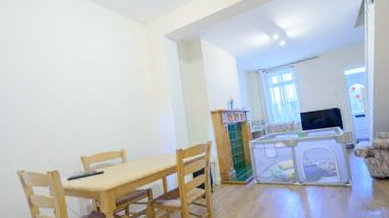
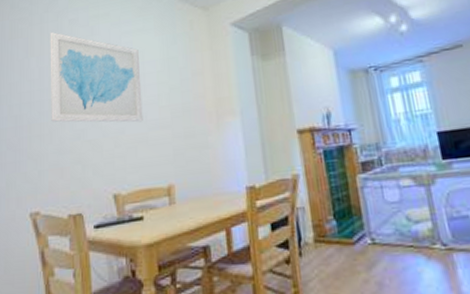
wall art: none [22,36,101,106] -> present [50,31,143,123]

